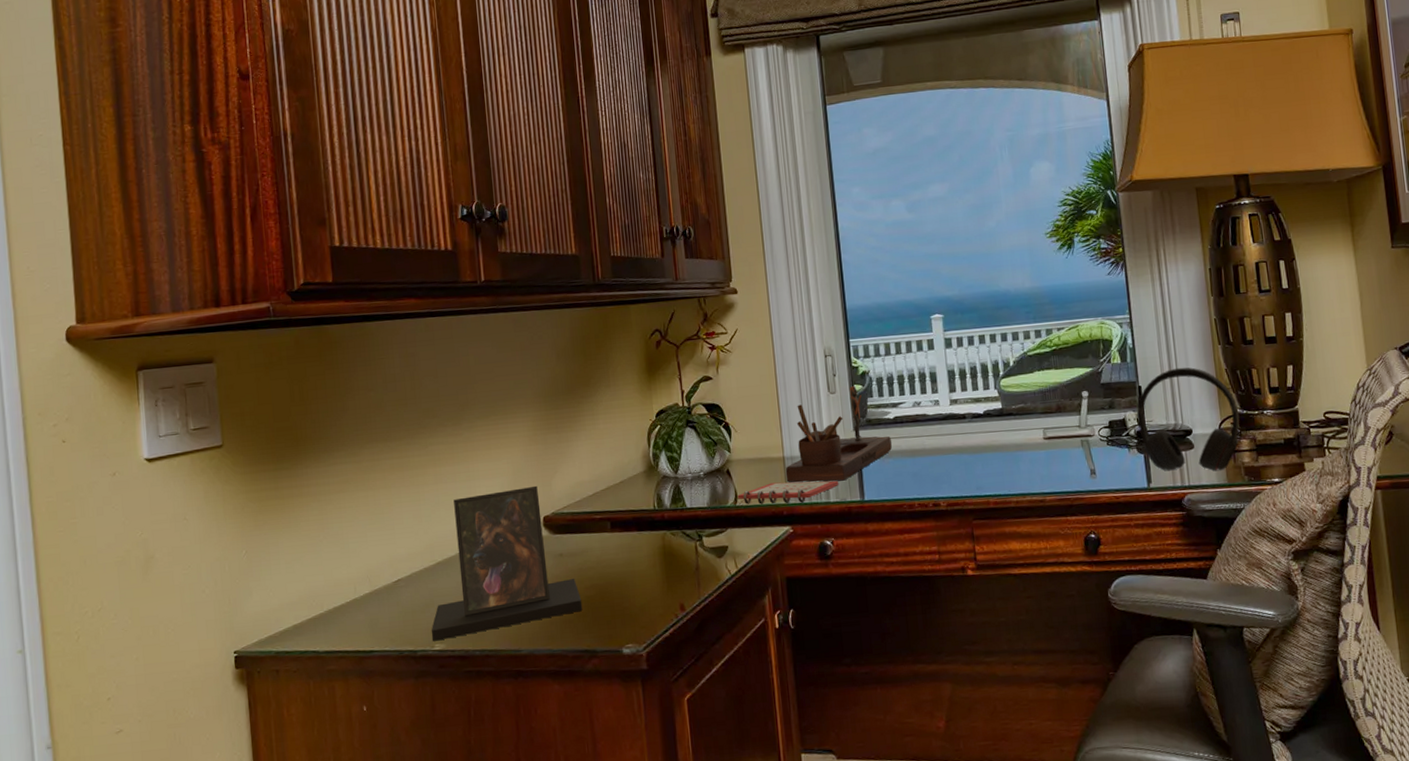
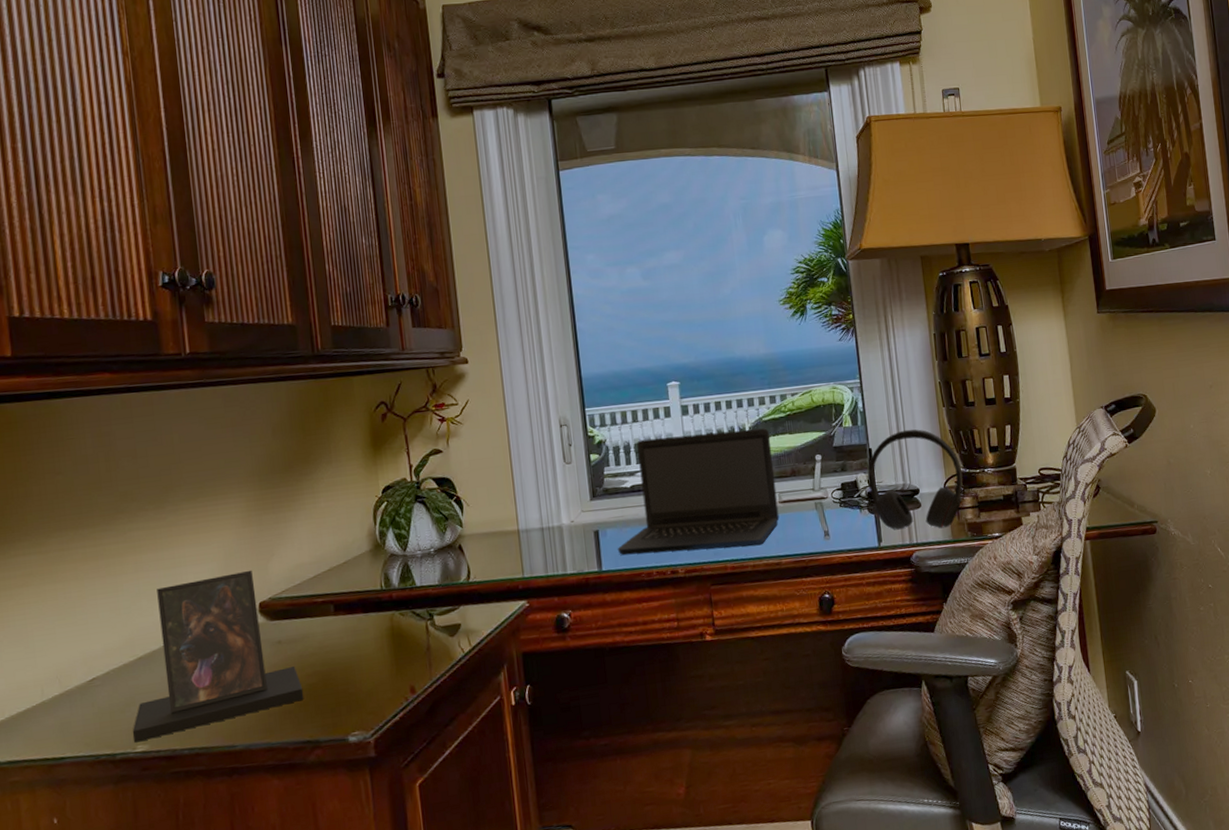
calendar: present [737,480,839,505] -> none [470,552,576,580]
desk organizer: present [785,386,892,483] -> none [520,455,629,556]
laptop: none [879,363,1044,486] -> present [617,428,780,555]

